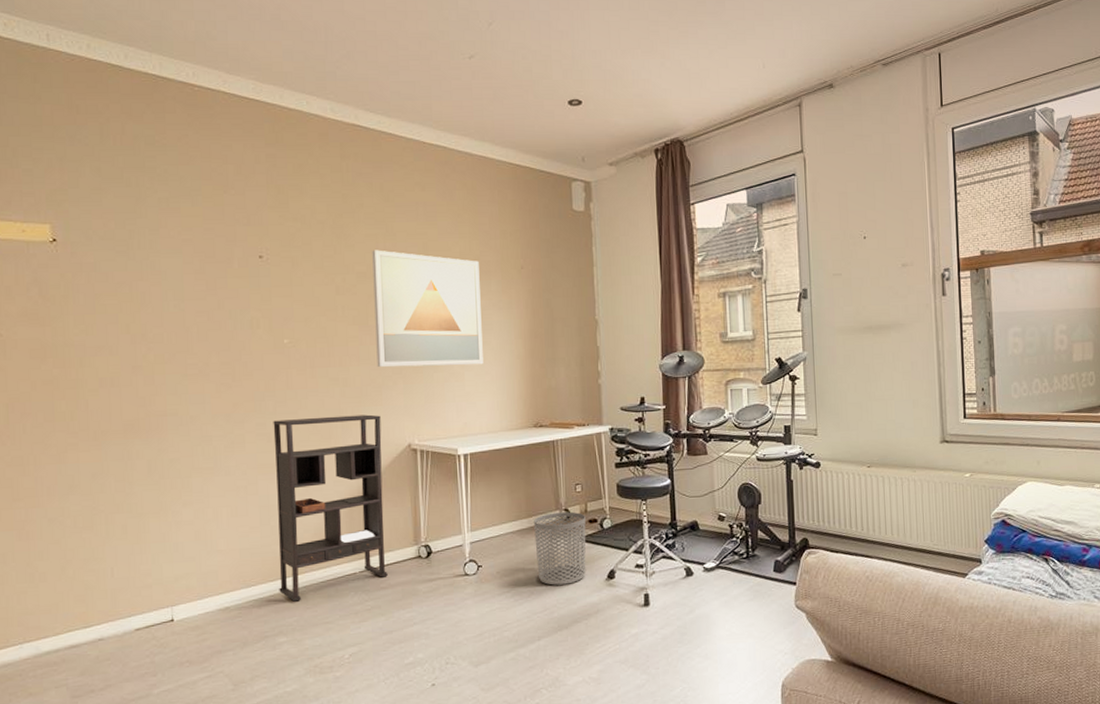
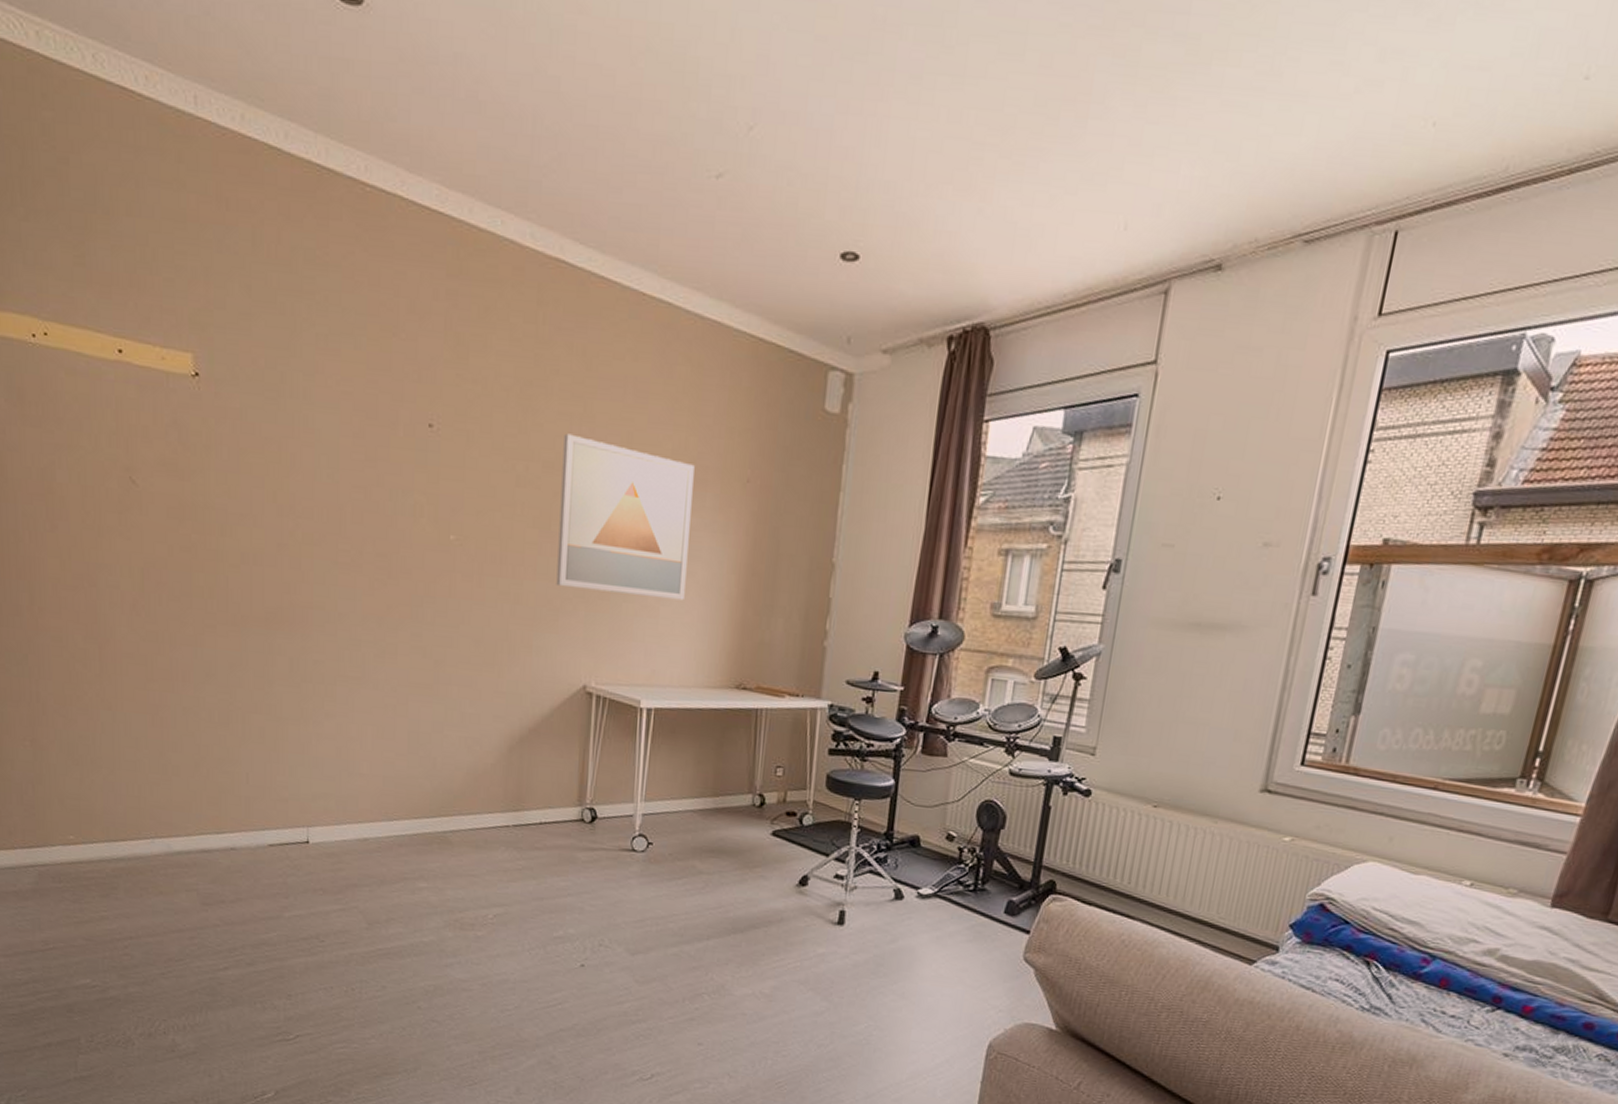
bookshelf: present [273,414,388,602] -> none [423,632,554,846]
waste bin: present [534,511,586,586] -> none [716,795,783,883]

